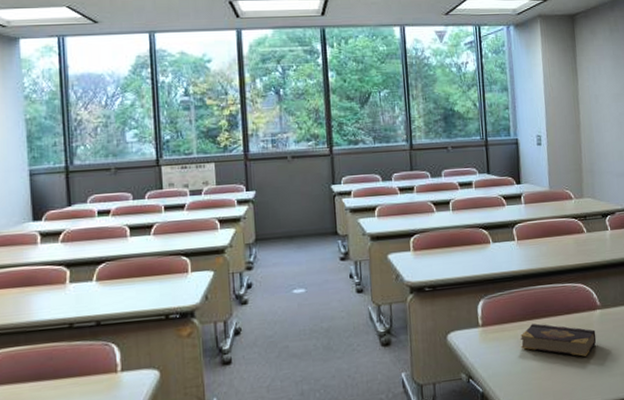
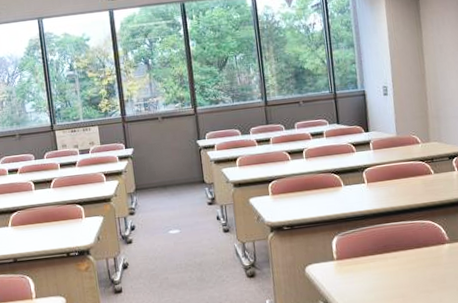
book: present [520,323,597,357] -> none [373,257,446,286]

